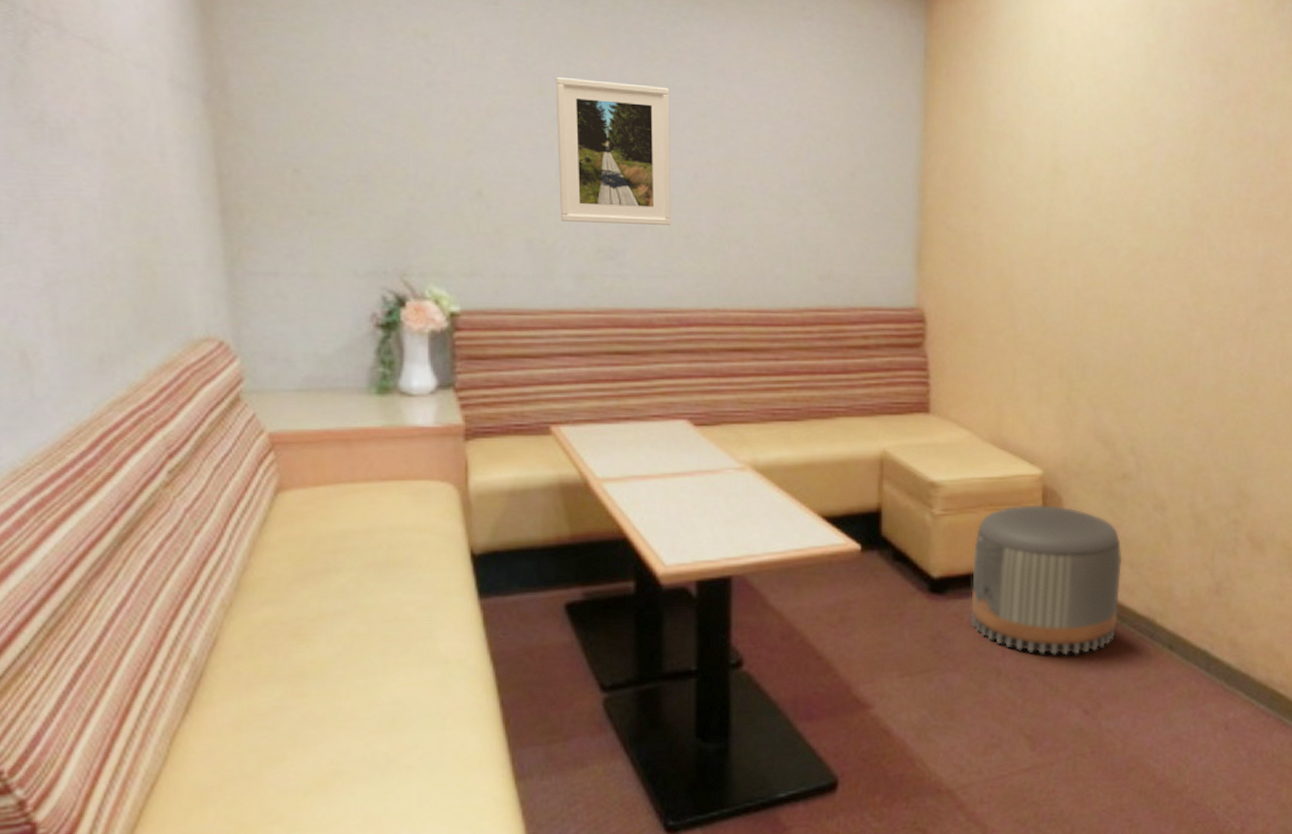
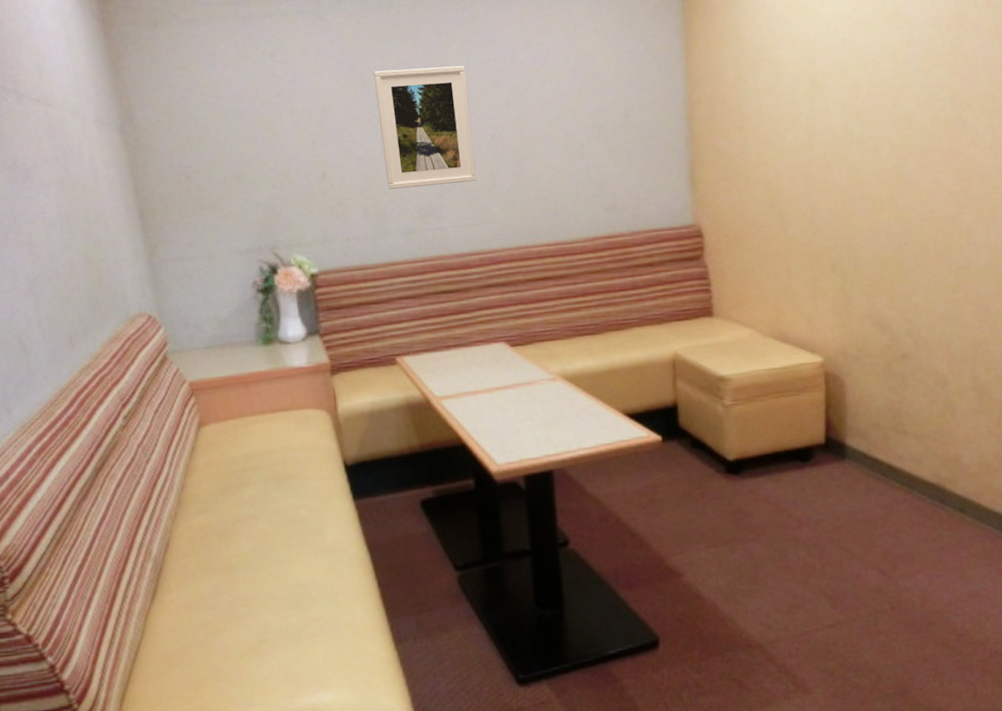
pouf: present [970,504,1122,655] -> none [763,388,908,523]

